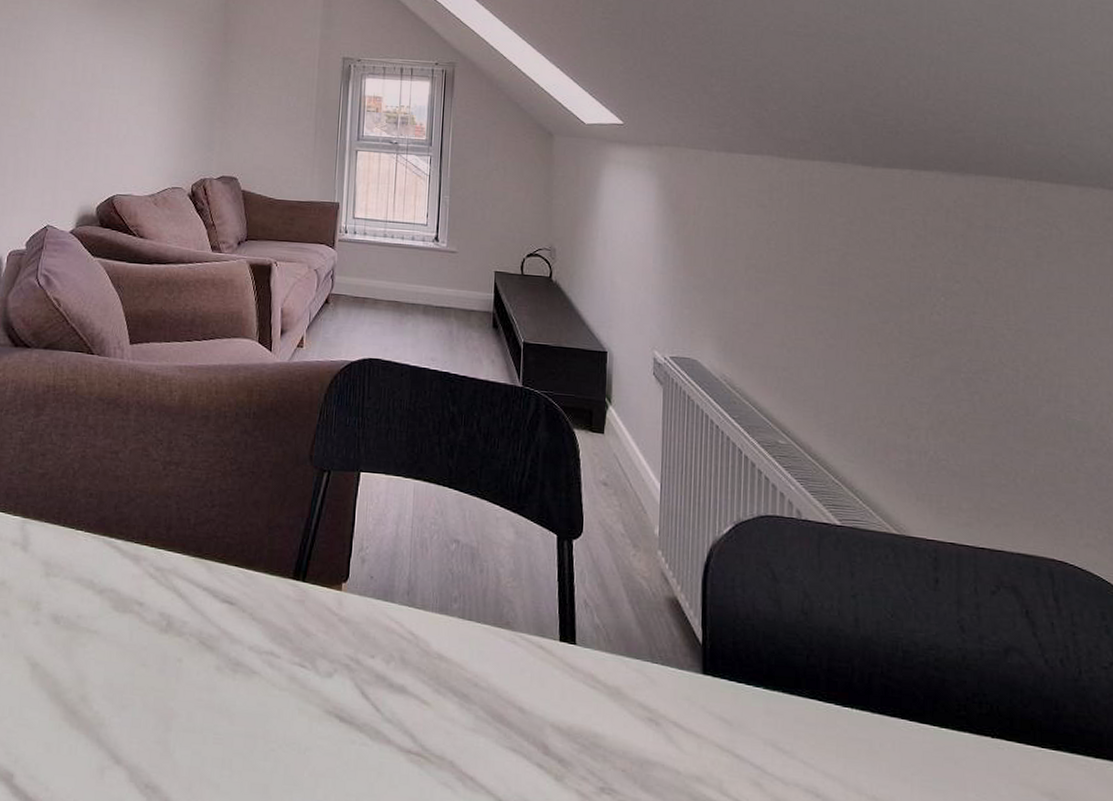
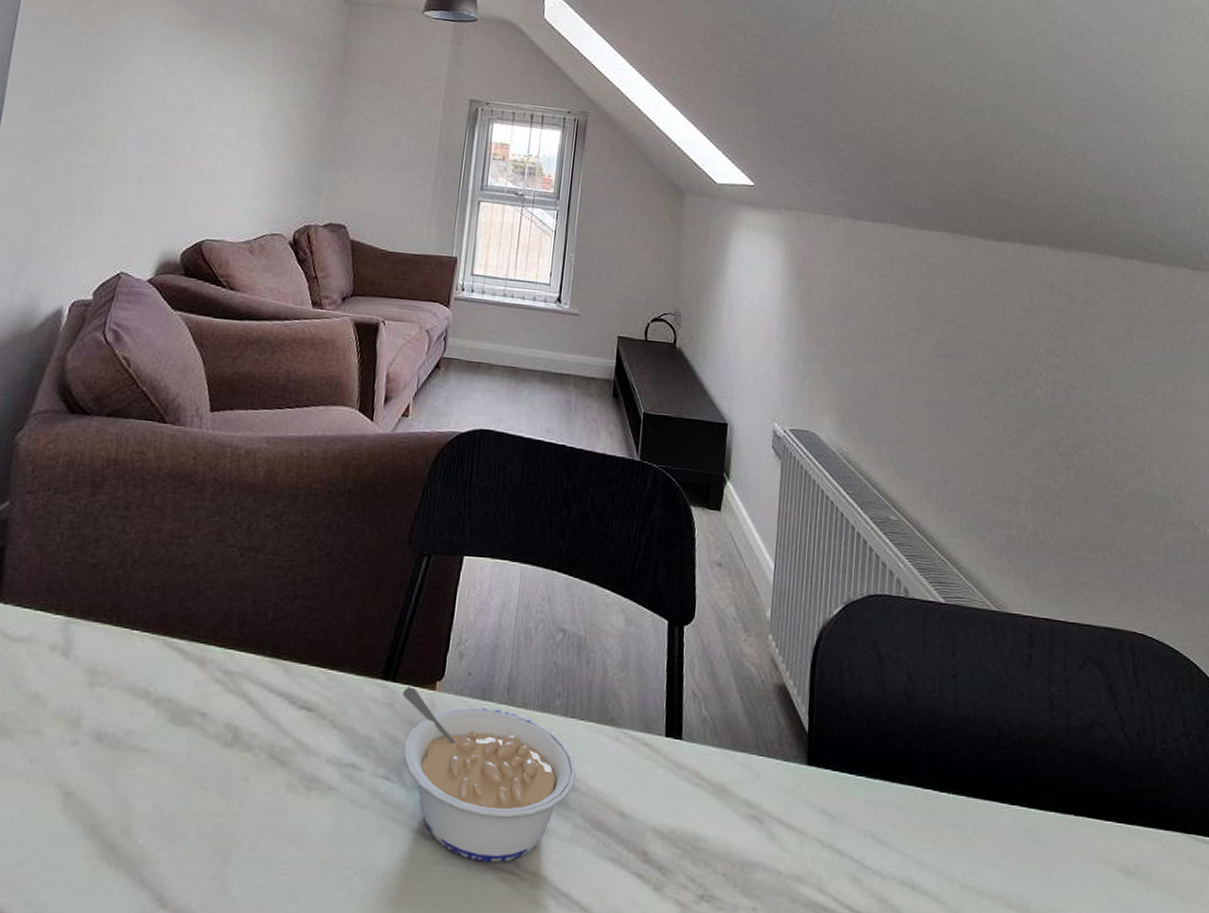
legume: none [312,586,476,746] -> present [402,686,577,863]

